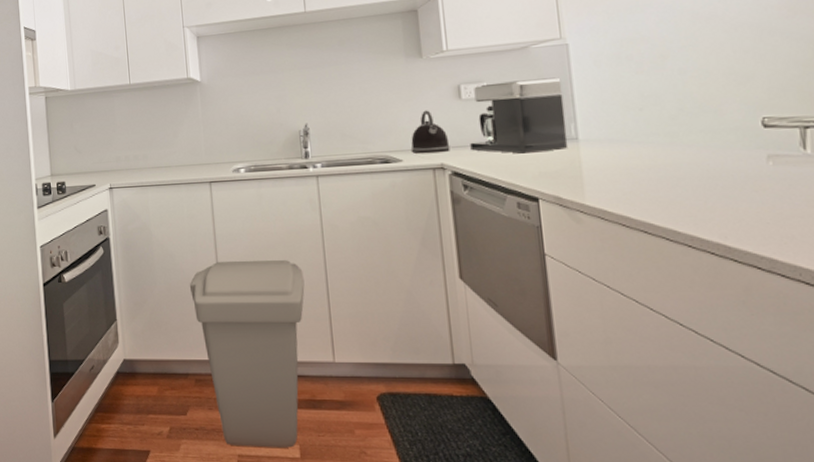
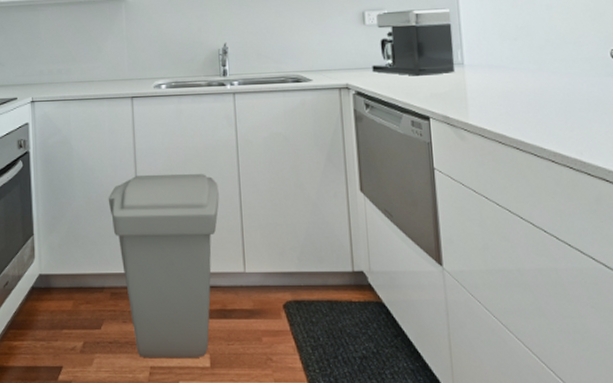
kettle: present [411,110,450,154] -> none [320,34,355,75]

